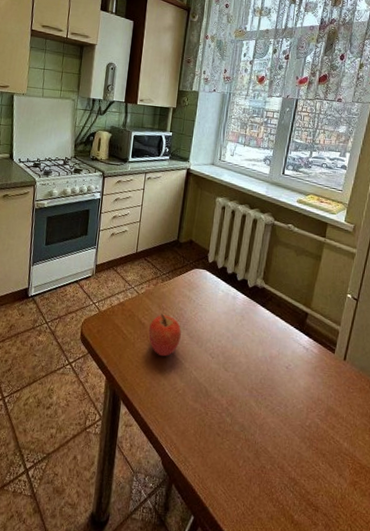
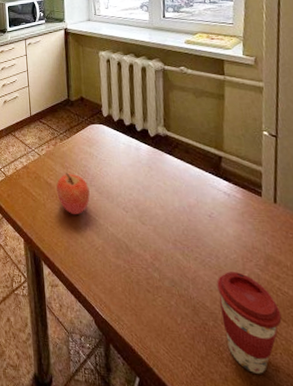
coffee cup: none [279,420,330,514] -> present [217,271,282,374]

